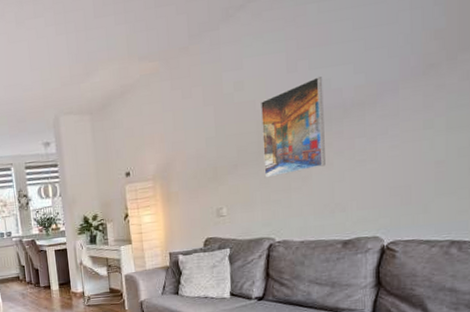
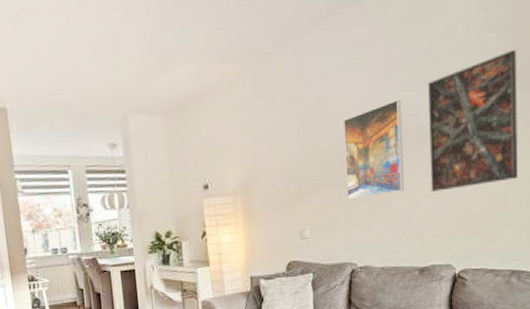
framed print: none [352,9,459,165] -> present [427,49,517,192]

